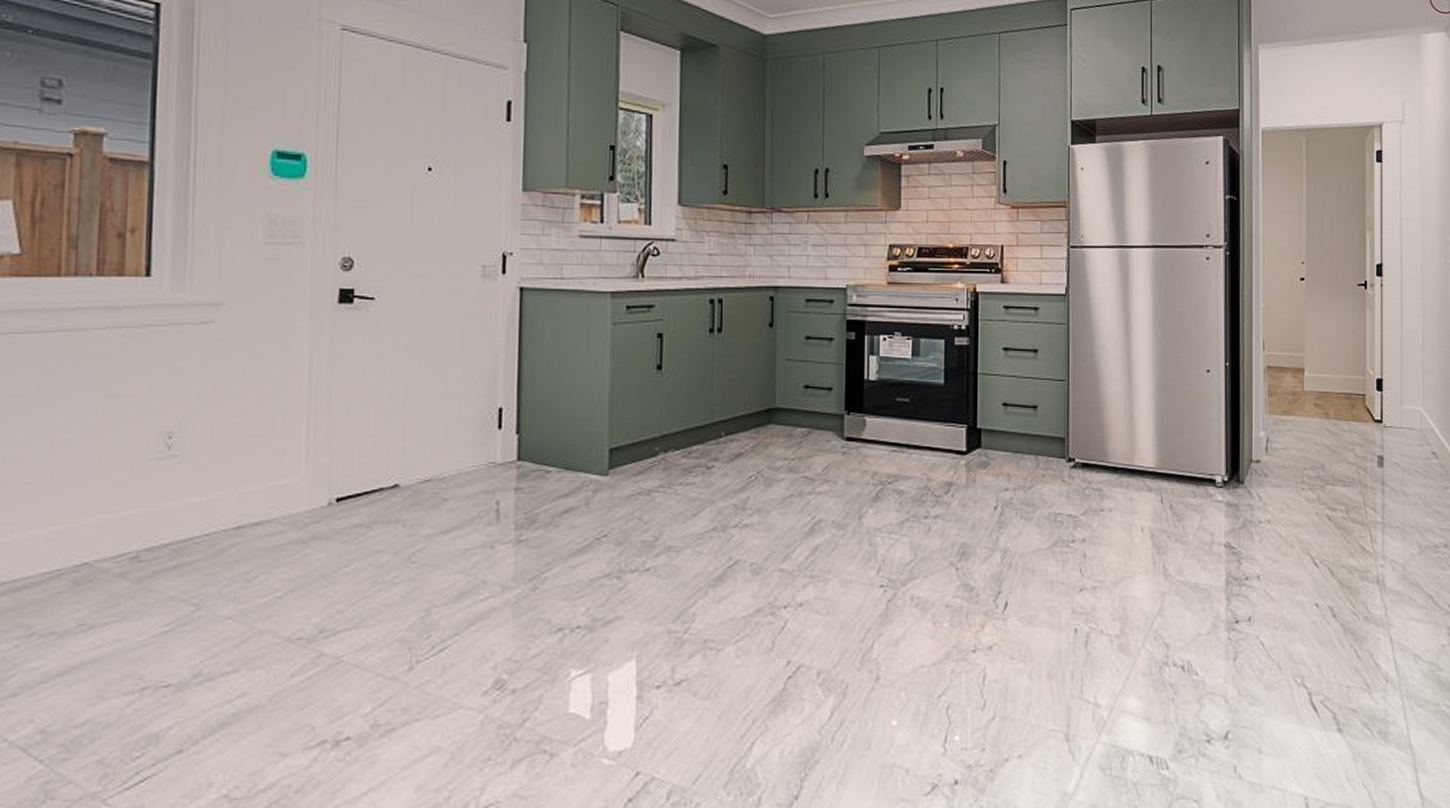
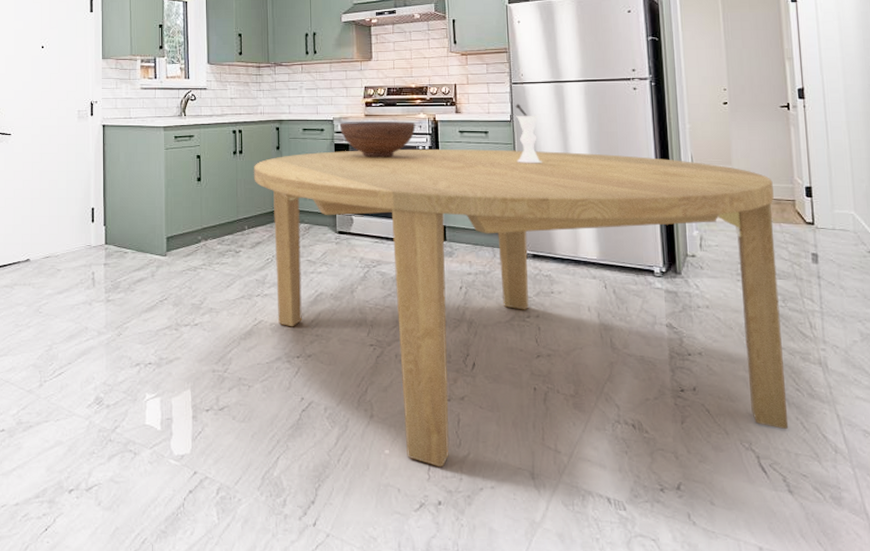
dining table: none [736,329,1345,737] -> present [254,149,789,467]
fruit bowl: none [854,291,951,340] -> present [340,121,416,158]
vase: none [1070,273,1100,349] -> present [515,104,543,164]

